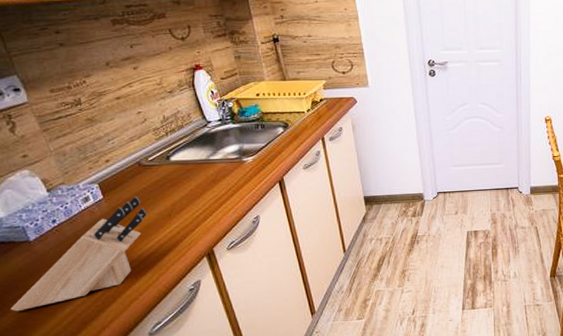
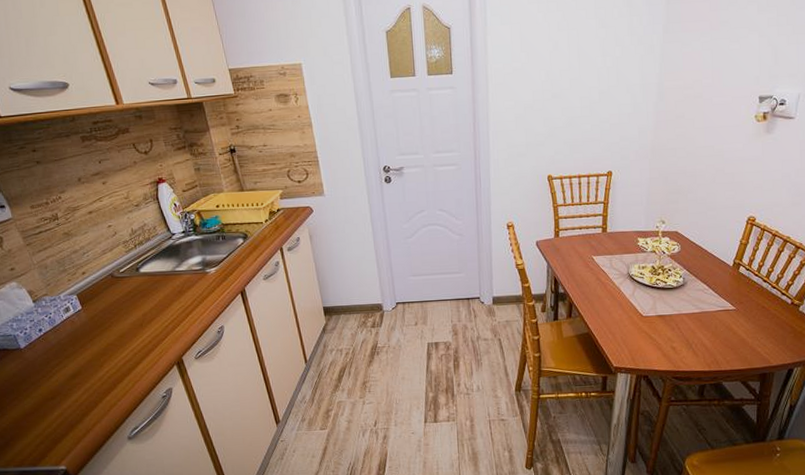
knife block: present [10,196,147,312] -> none [7,306,121,414]

